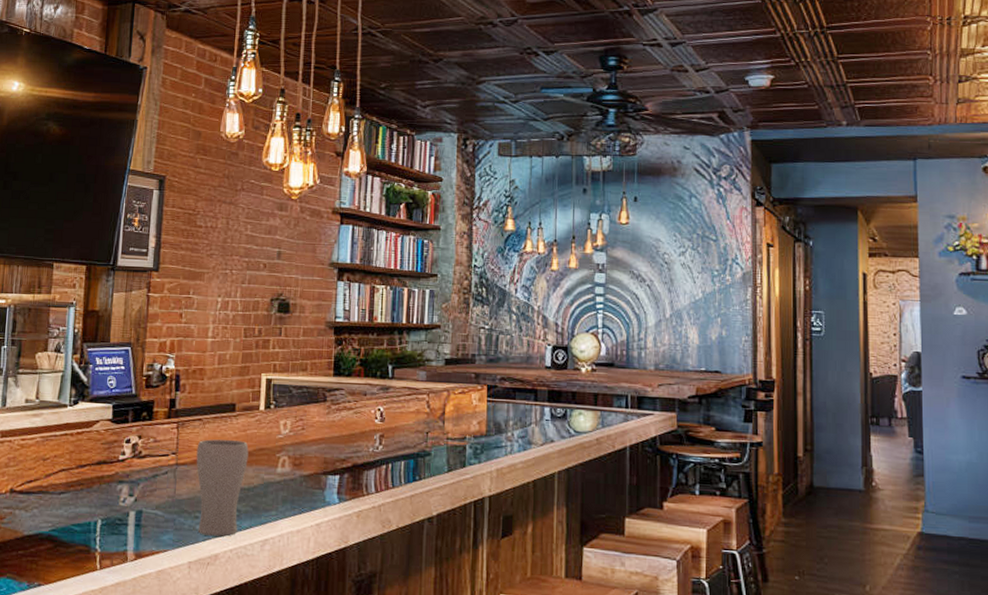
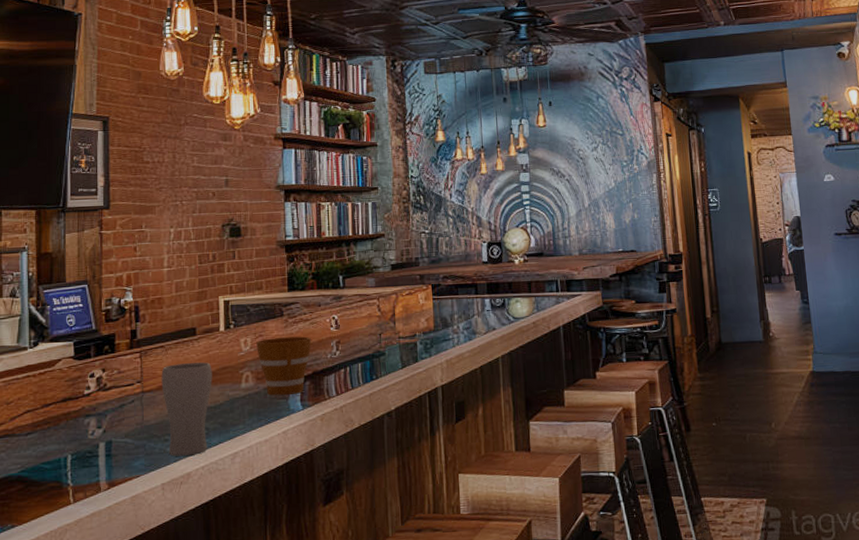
cup: none [296,423,354,486] -> present [256,336,311,396]

